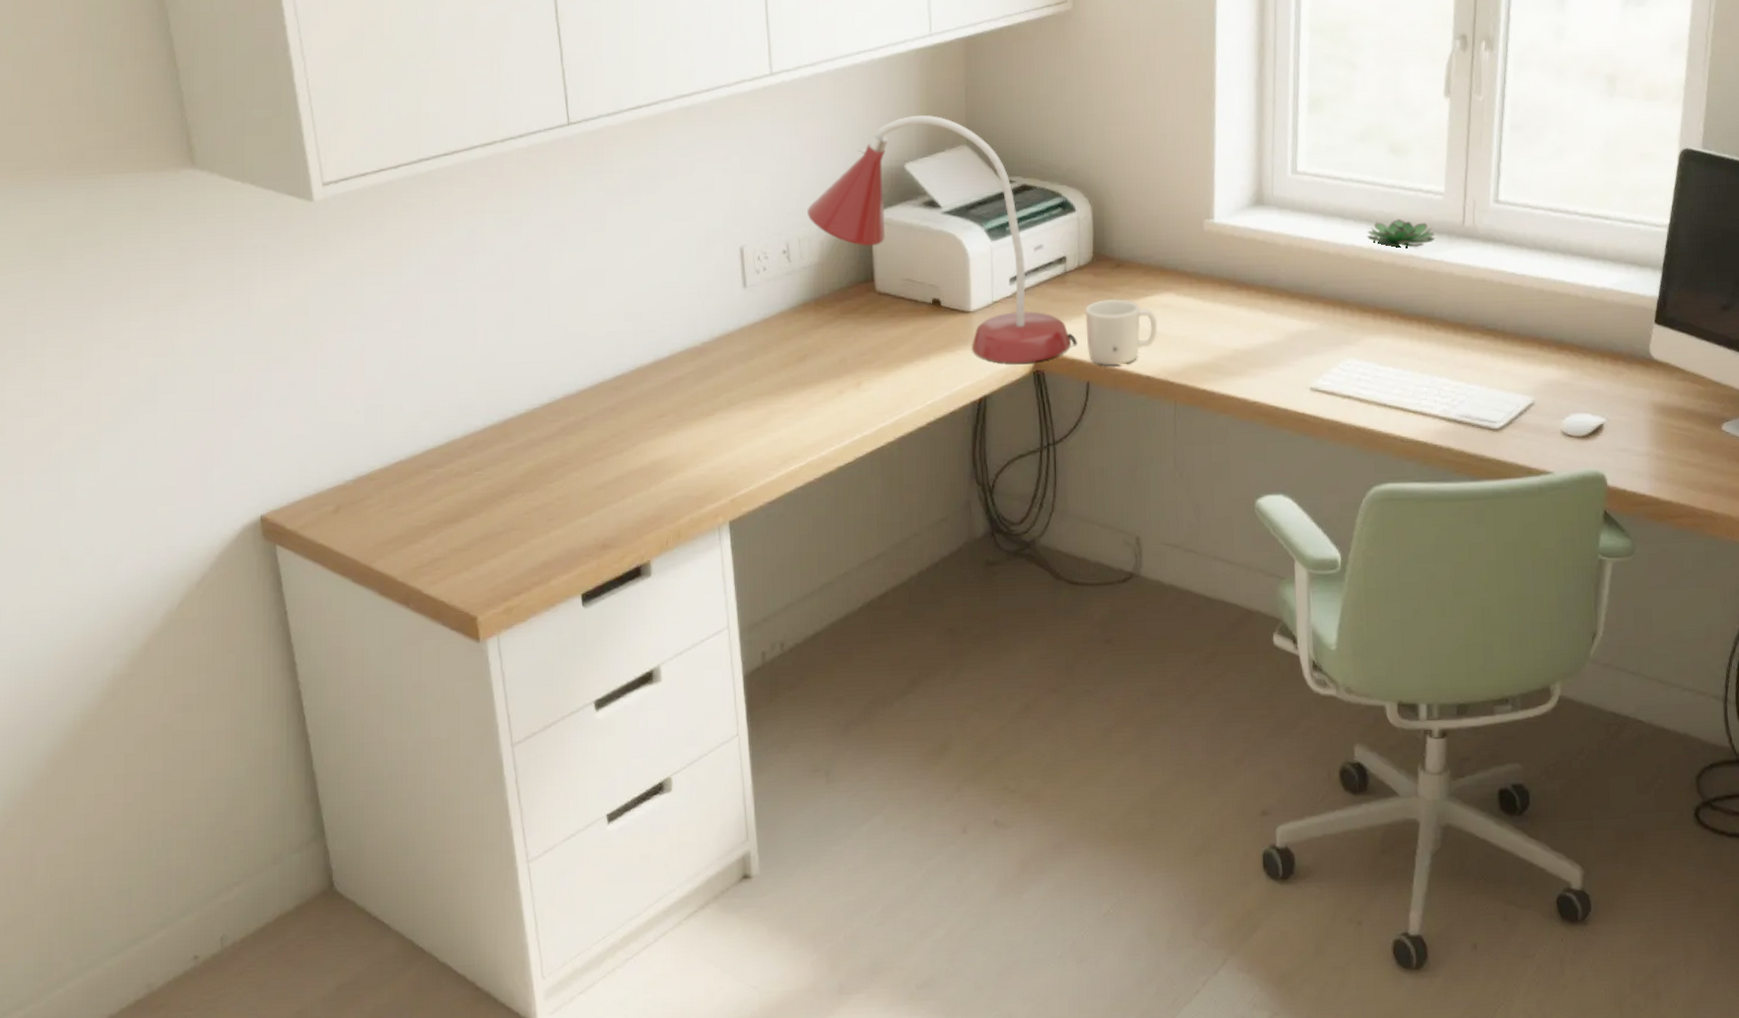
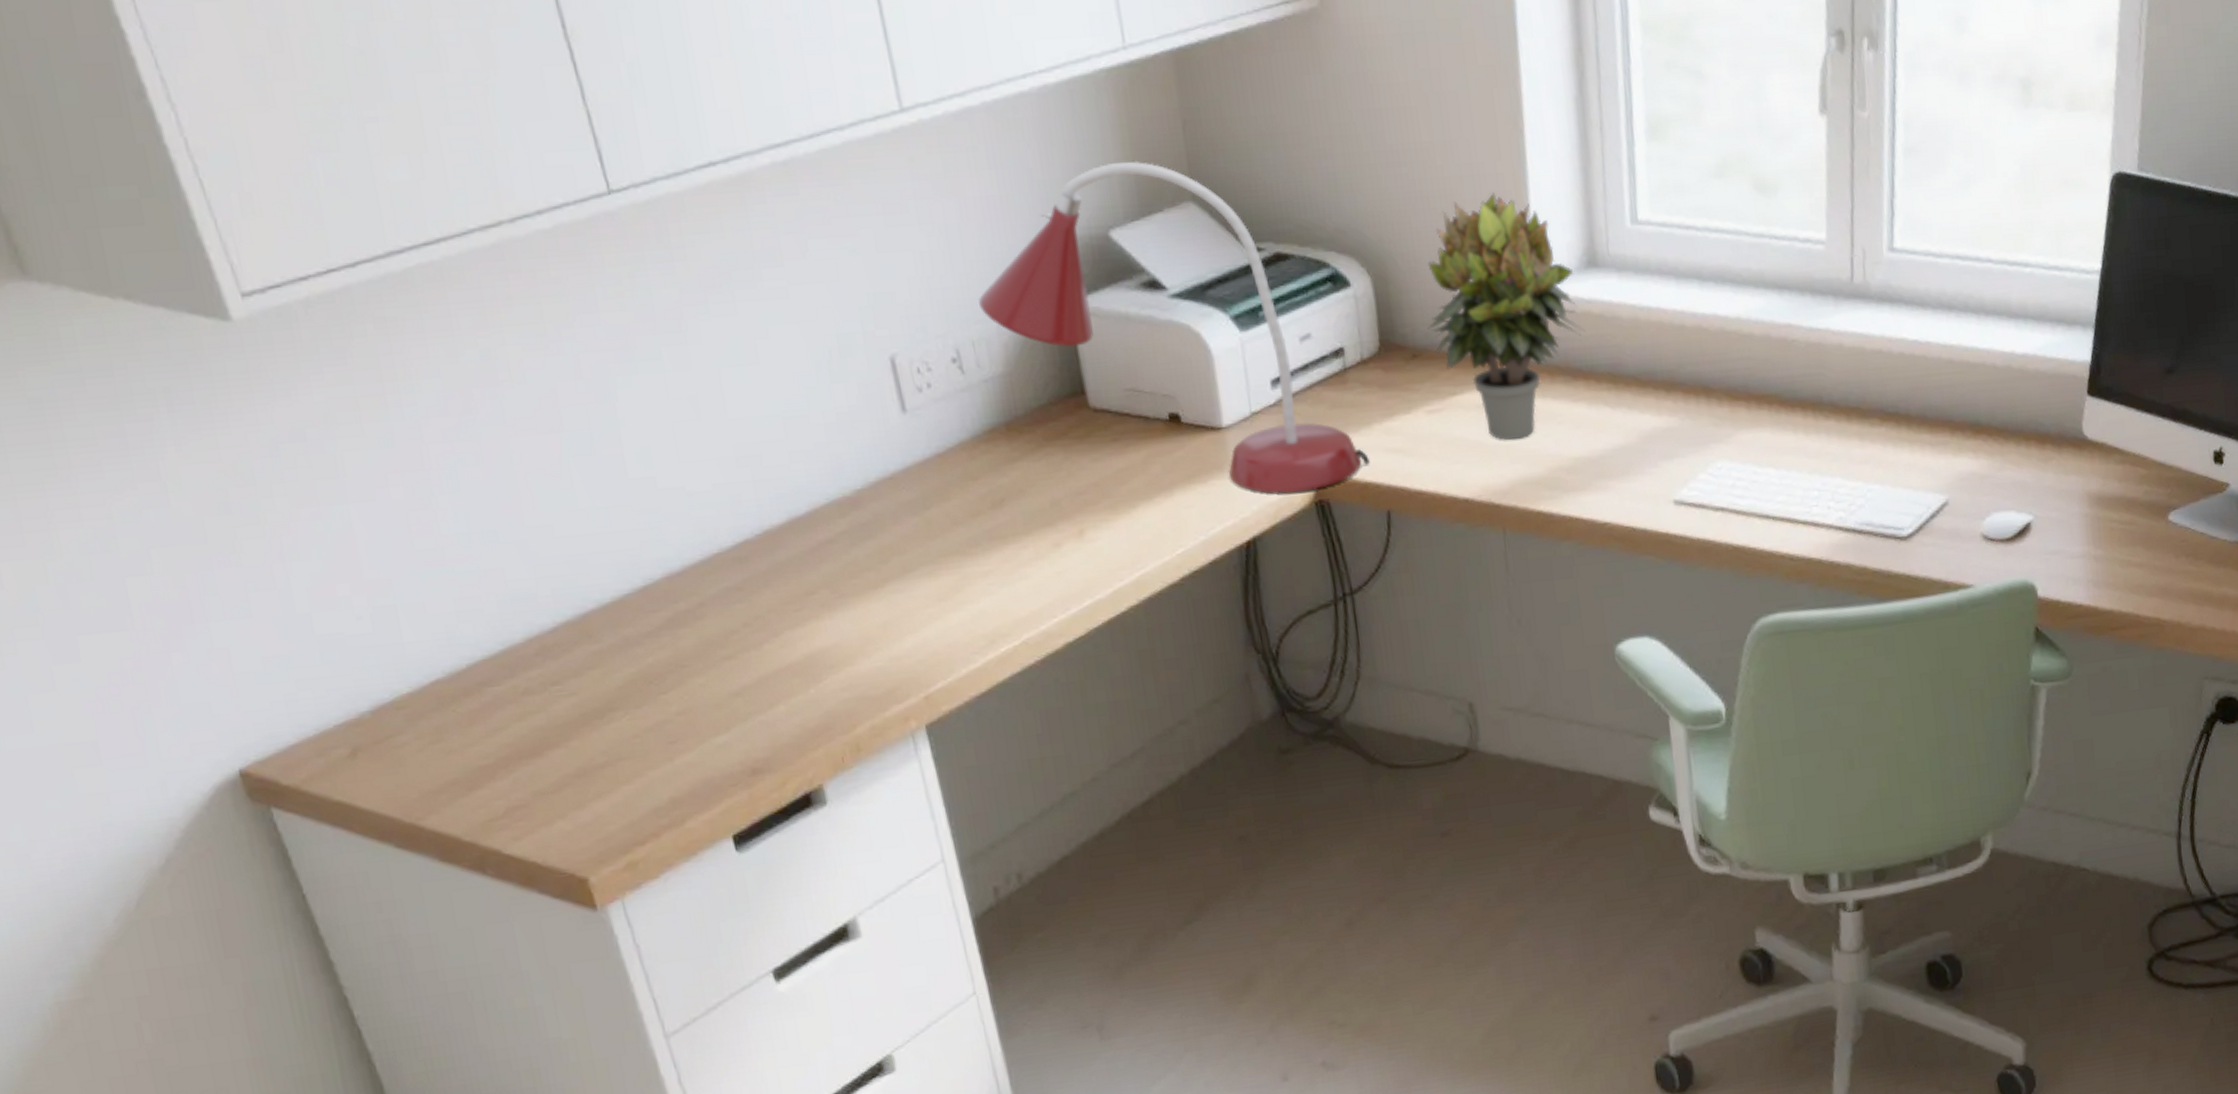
mug: present [1085,298,1158,366] -> none [1375,399,1474,489]
potted plant: none [1129,147,1250,333] -> present [1427,193,1585,440]
succulent plant: present [1367,219,1435,247] -> none [1732,277,1818,315]

